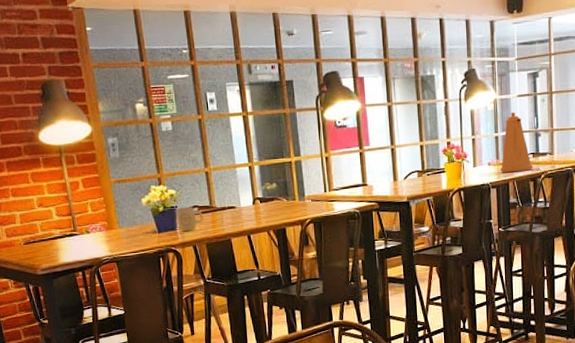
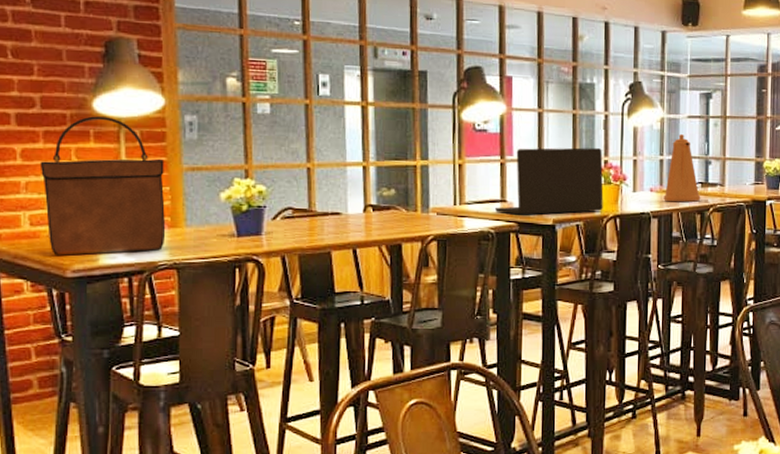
handbag: none [7,145,105,259] -> present [39,116,166,257]
mug: present [176,207,204,231] -> none [263,208,298,237]
laptop: none [358,132,449,196] -> present [494,147,604,215]

